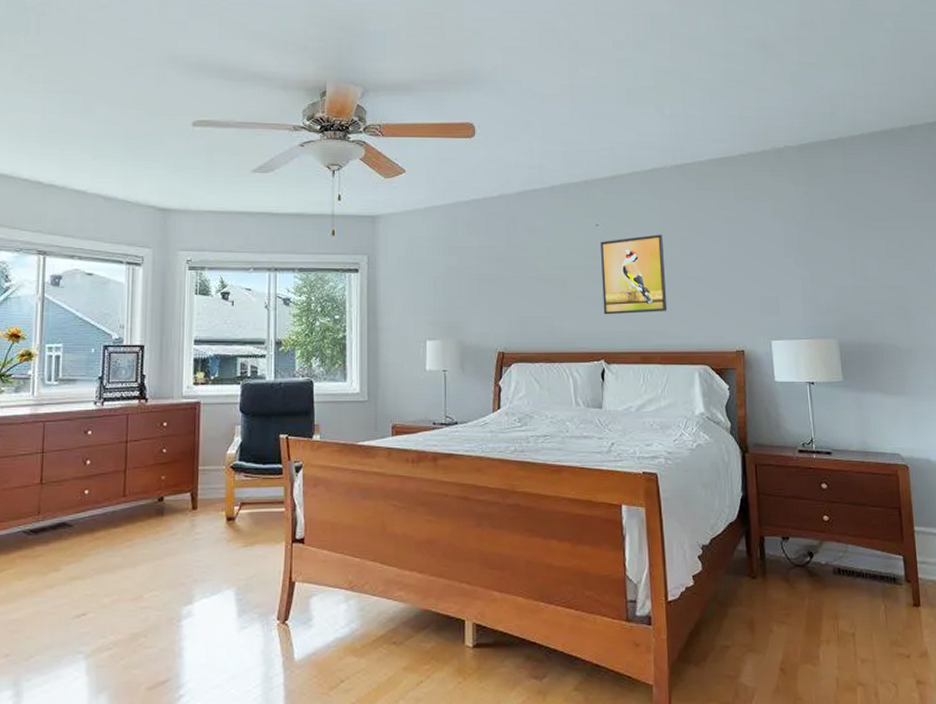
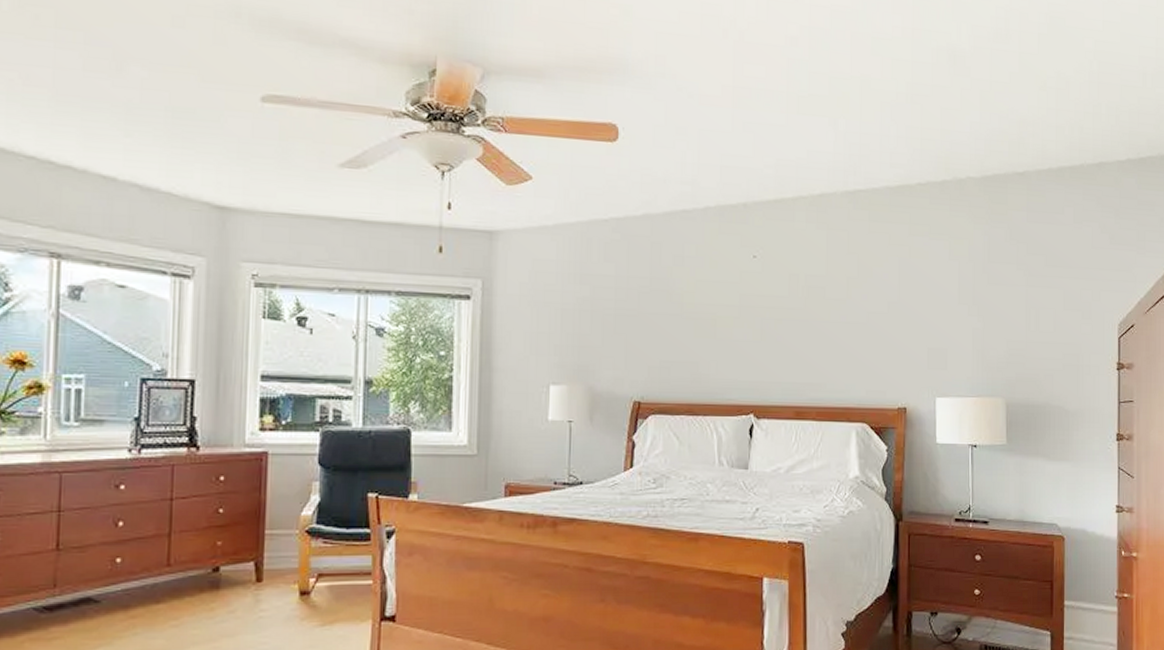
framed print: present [601,234,668,315] -> none [756,271,828,363]

